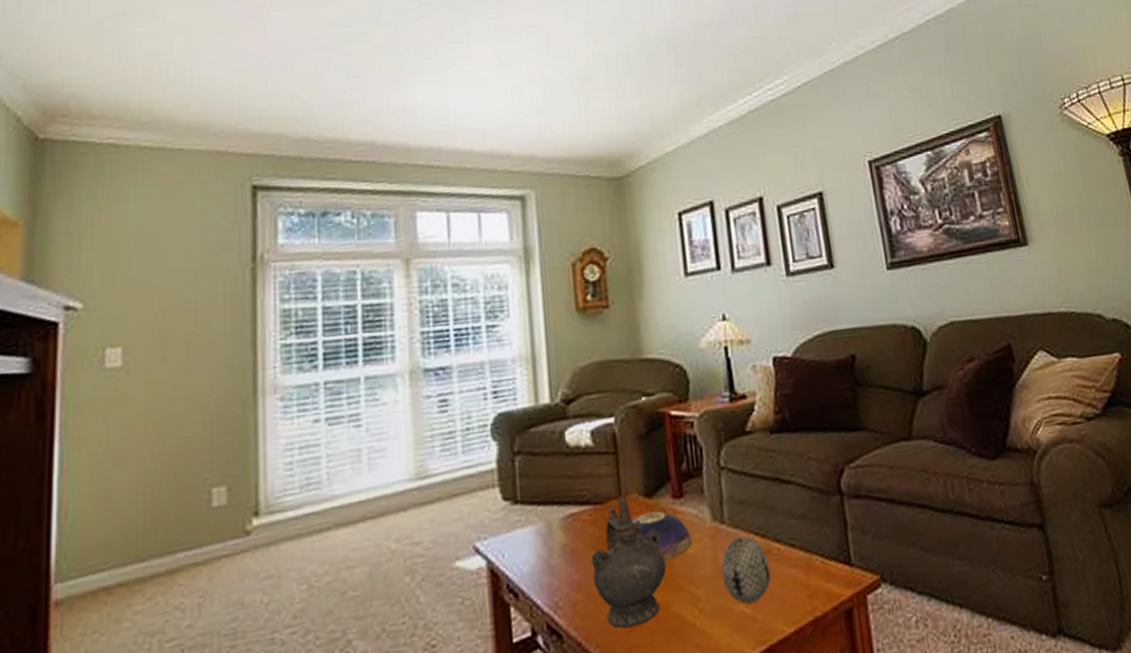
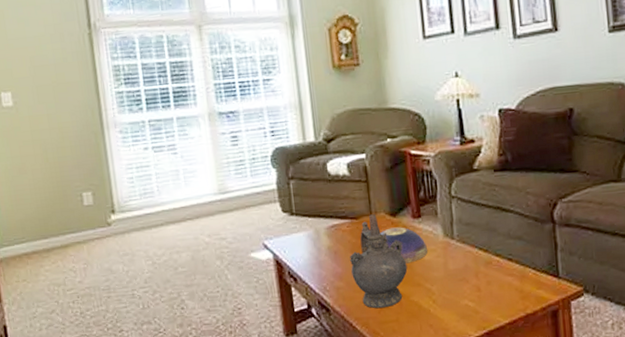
decorative egg: present [721,536,771,604] -> none [451,250,491,300]

